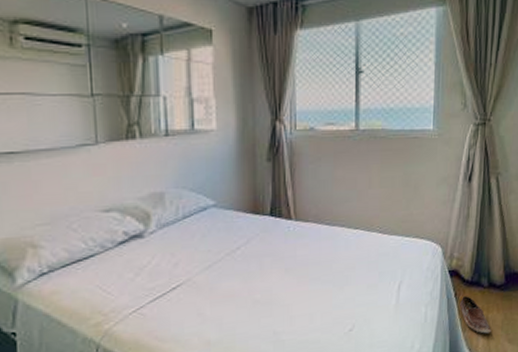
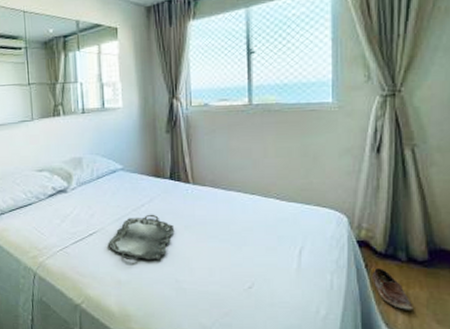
serving tray: none [195,257,274,316] -> present [107,214,175,261]

